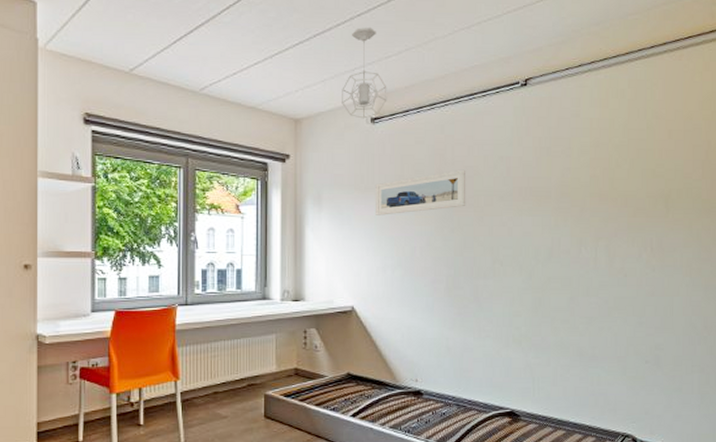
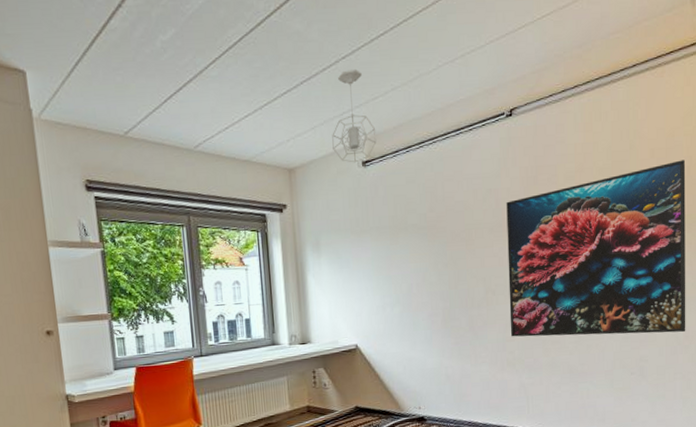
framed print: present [376,169,466,215] -> none [371,205,458,257]
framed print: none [517,143,705,322] -> present [506,160,686,337]

